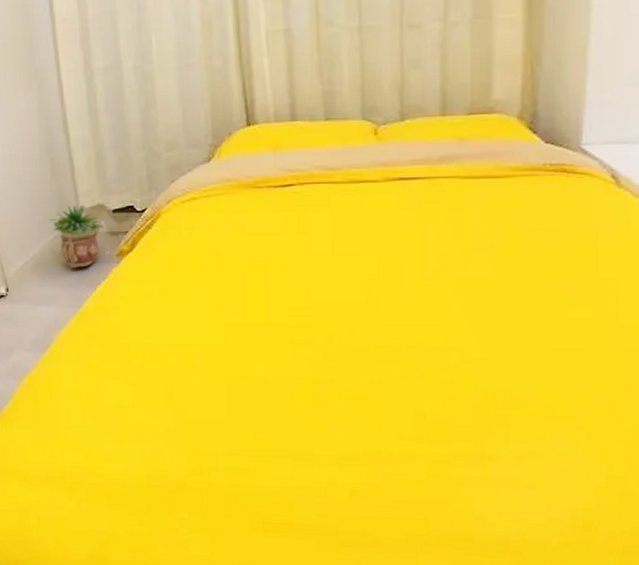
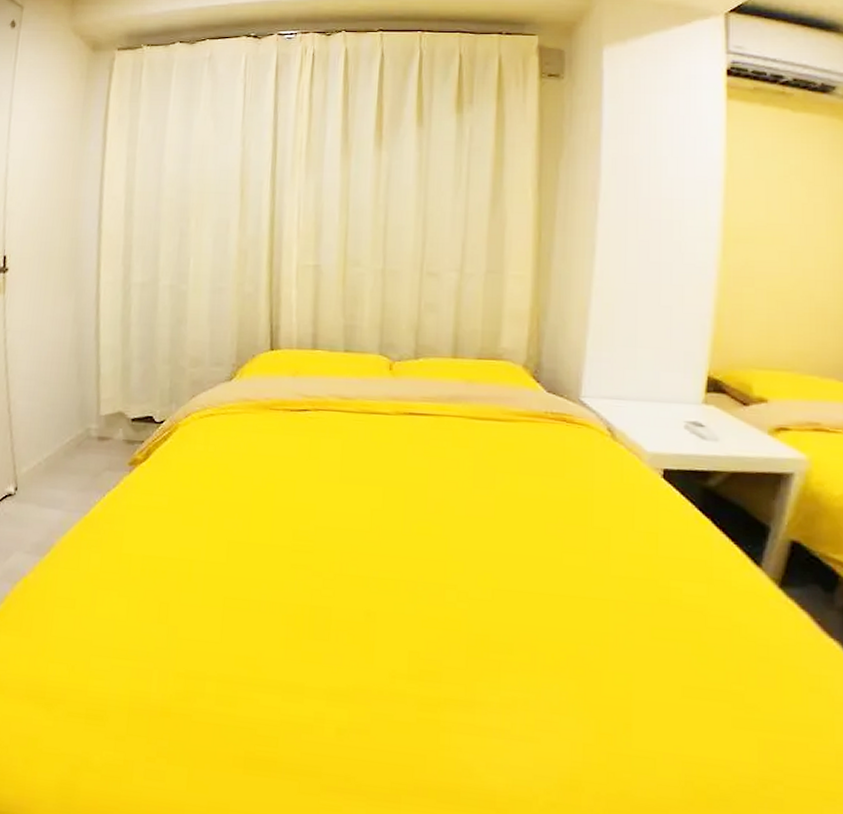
potted plant: present [49,205,105,268] -> none [68,410,122,473]

